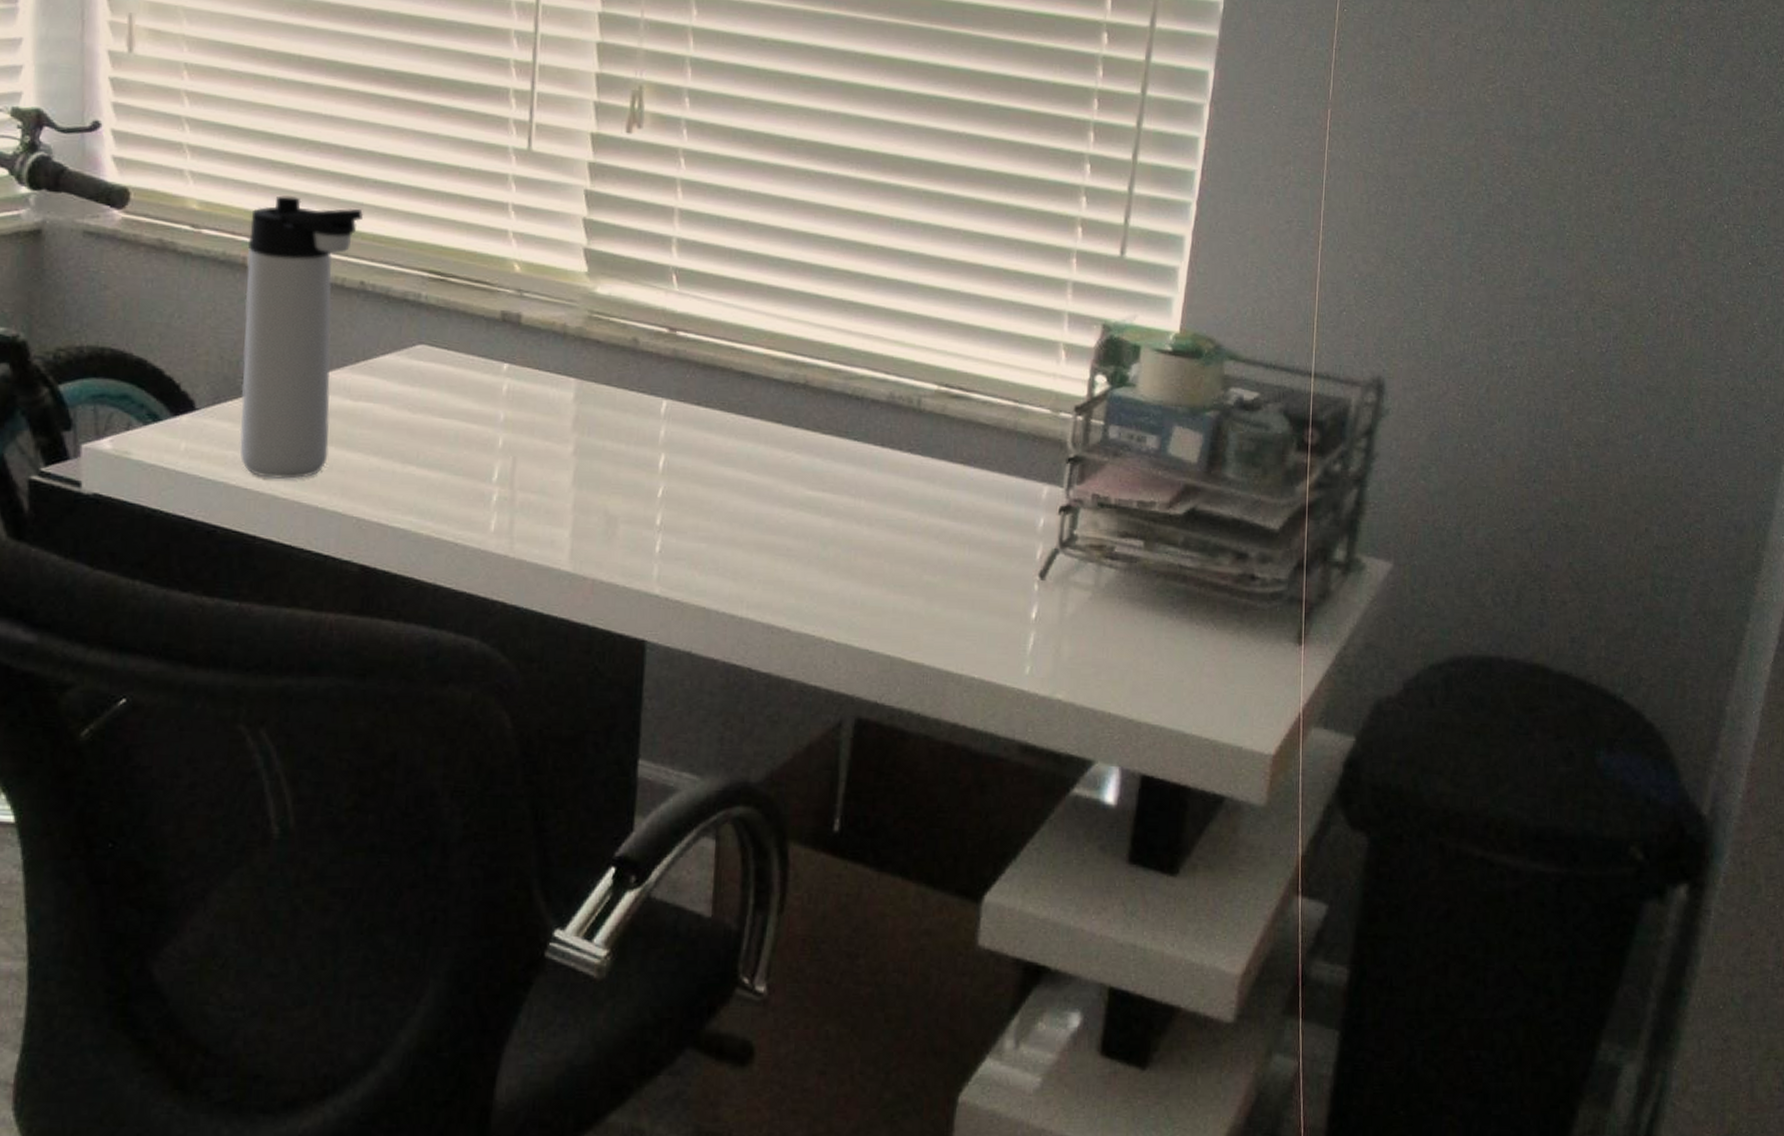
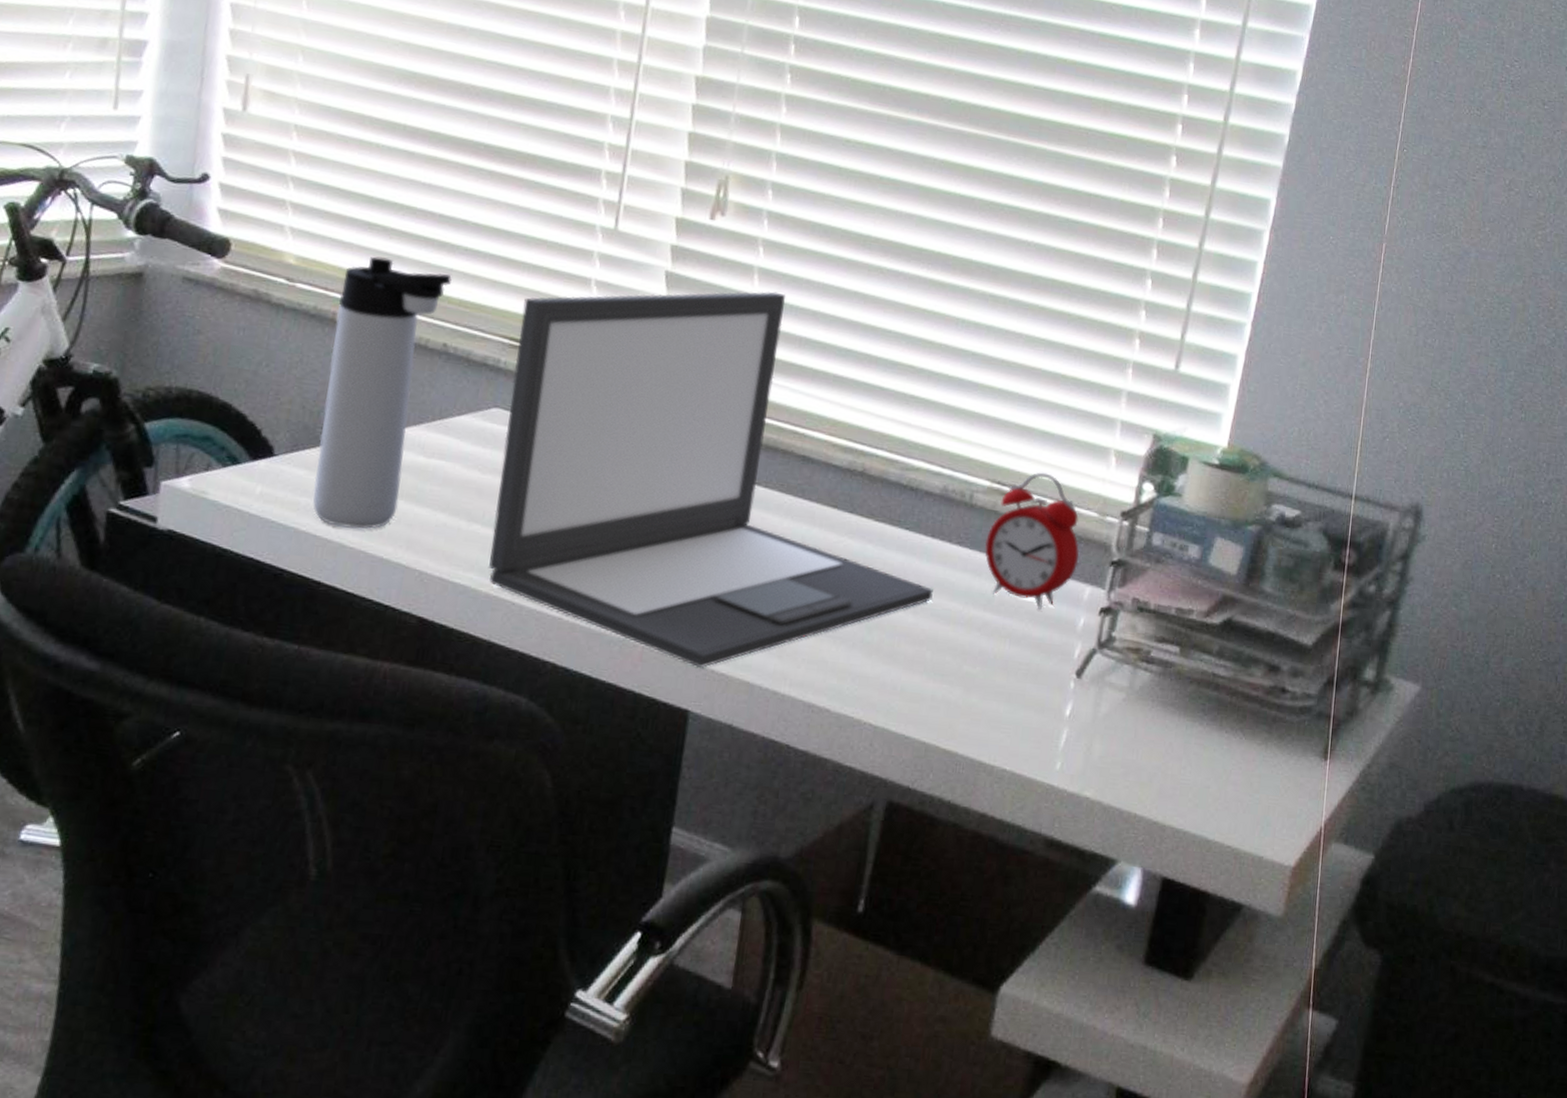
laptop: none [428,203,887,596] -> present [489,291,933,668]
alarm clock: none [936,371,1034,514] -> present [984,472,1079,611]

